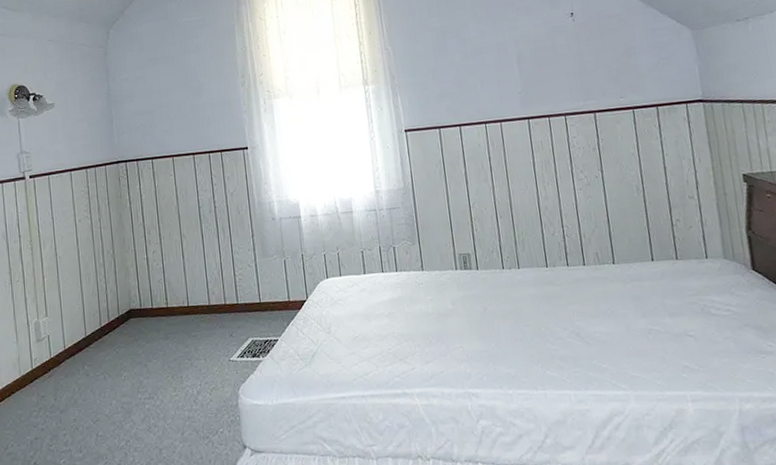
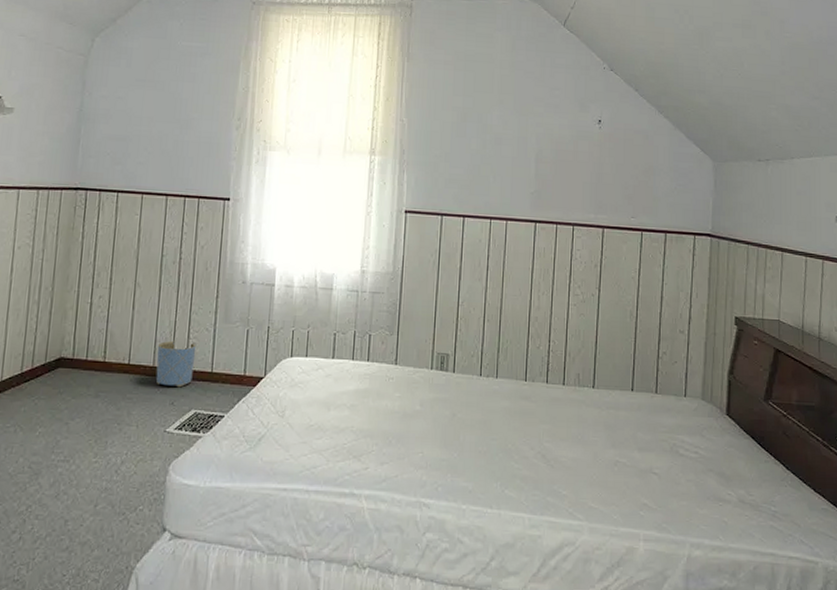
planter: none [209,279,245,321] -> present [155,340,197,388]

